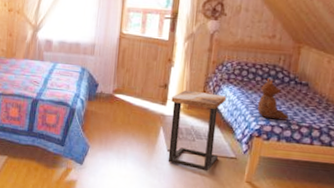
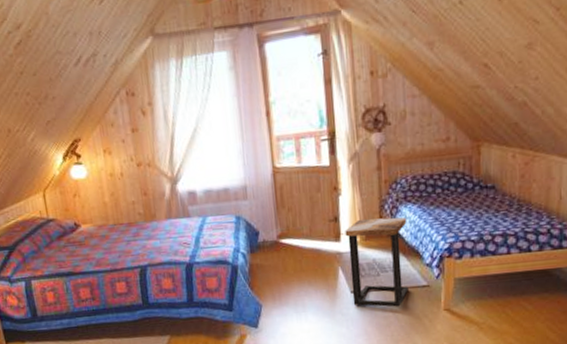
teddy bear: present [257,77,290,121] -> none [443,187,480,234]

